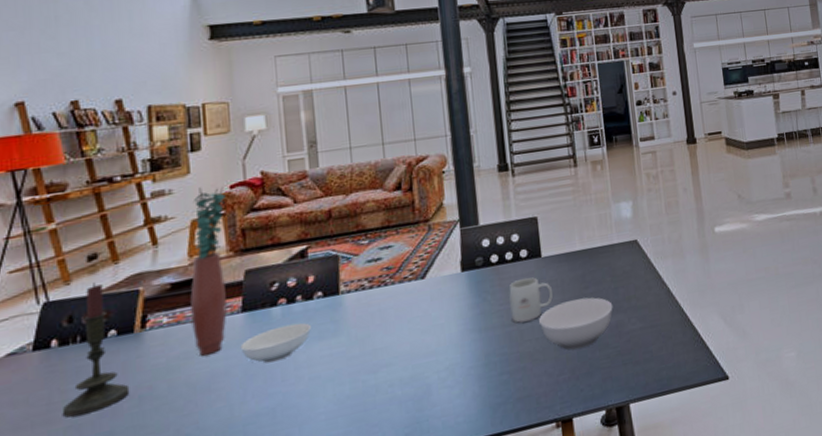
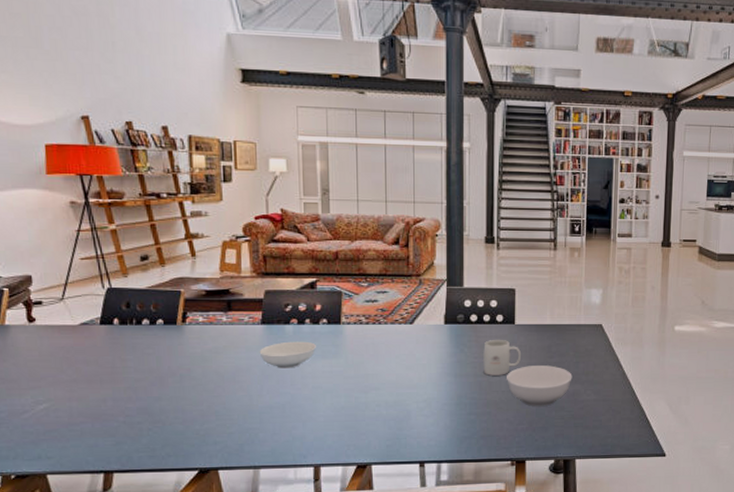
candle: present [62,282,130,418] -> none [122,279,174,380]
vase: present [190,187,227,356] -> none [221,214,251,353]

